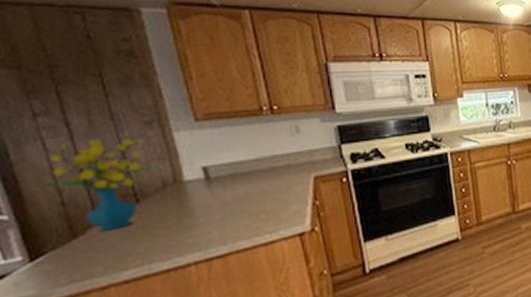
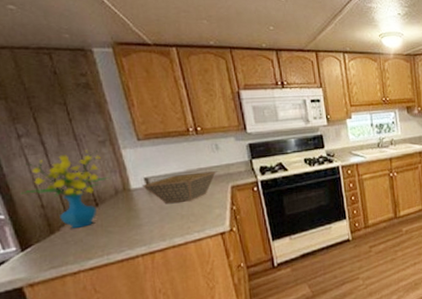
basket: none [199,159,295,199] -> present [142,171,216,204]

